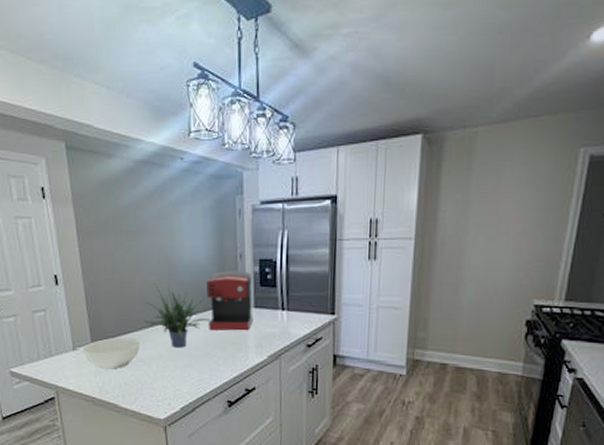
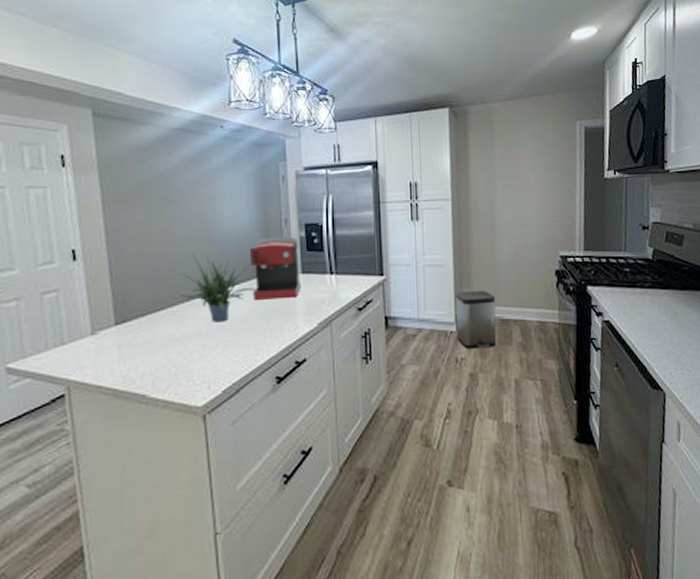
bowl: present [83,337,140,369] -> none [104,315,175,354]
pedal bin: none [407,336,453,394] -> present [456,291,497,350]

